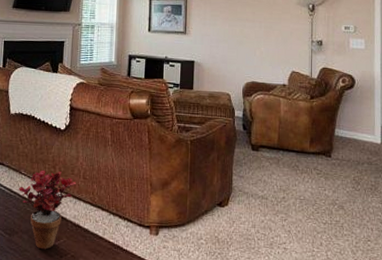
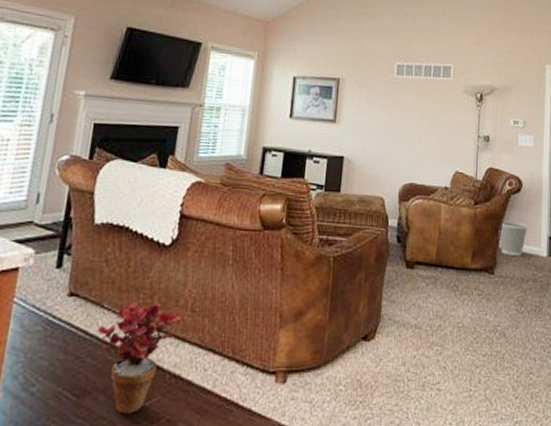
wastebasket: none [334,113,362,142] -> present [499,221,529,256]

